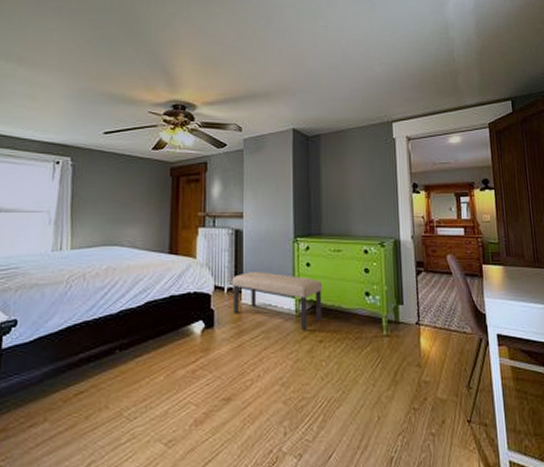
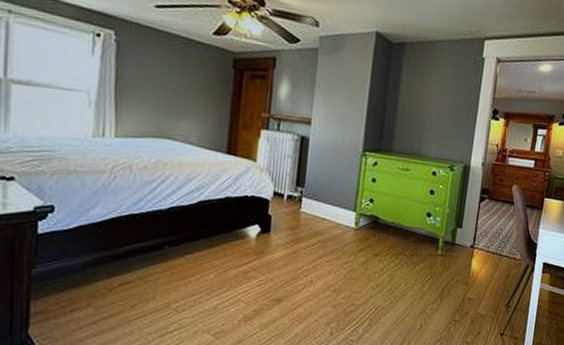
bench: present [232,270,323,331] -> none [291,180,386,244]

